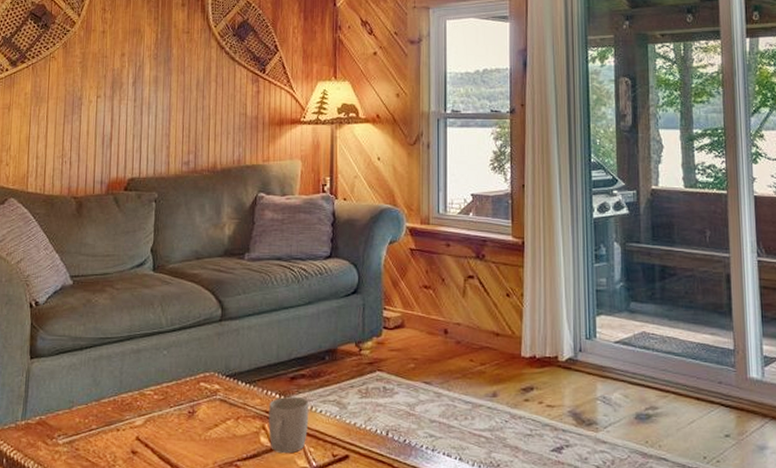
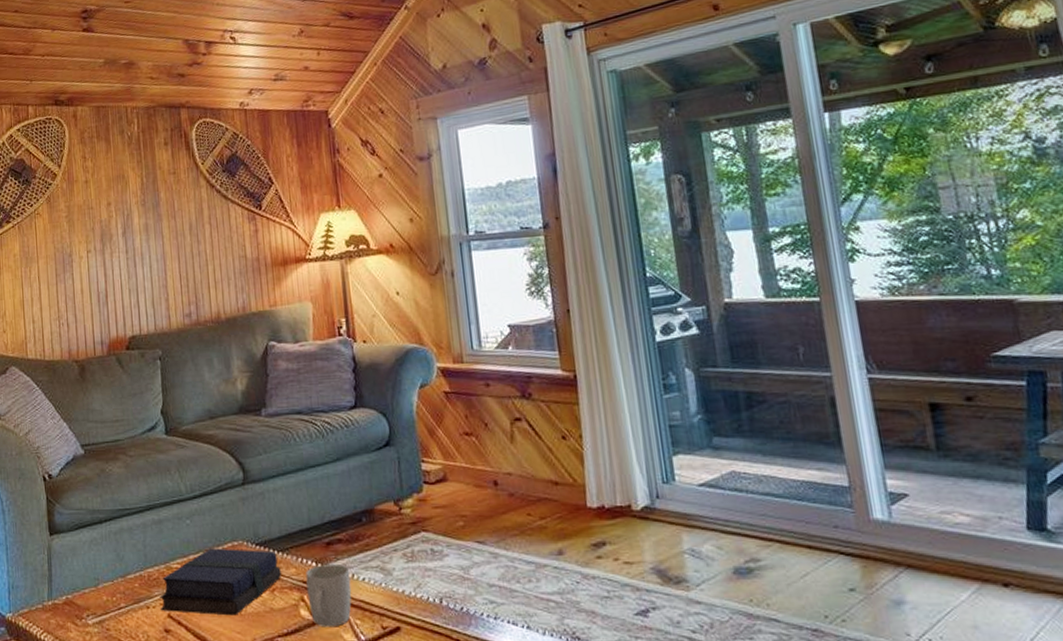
book: none [130,377,247,440] -> present [159,548,281,616]

